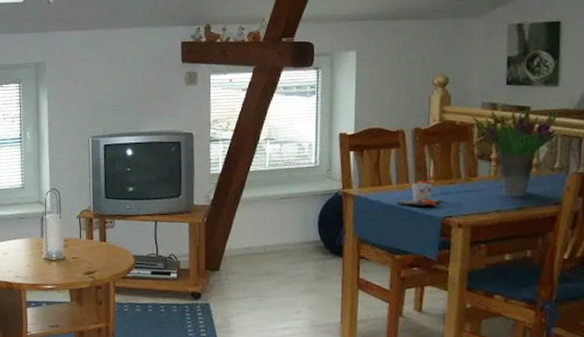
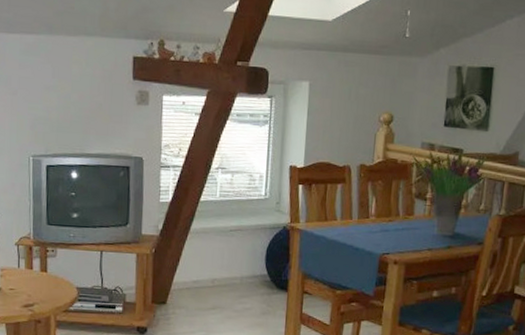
cup: present [396,180,443,206] -> none [339,217,382,243]

